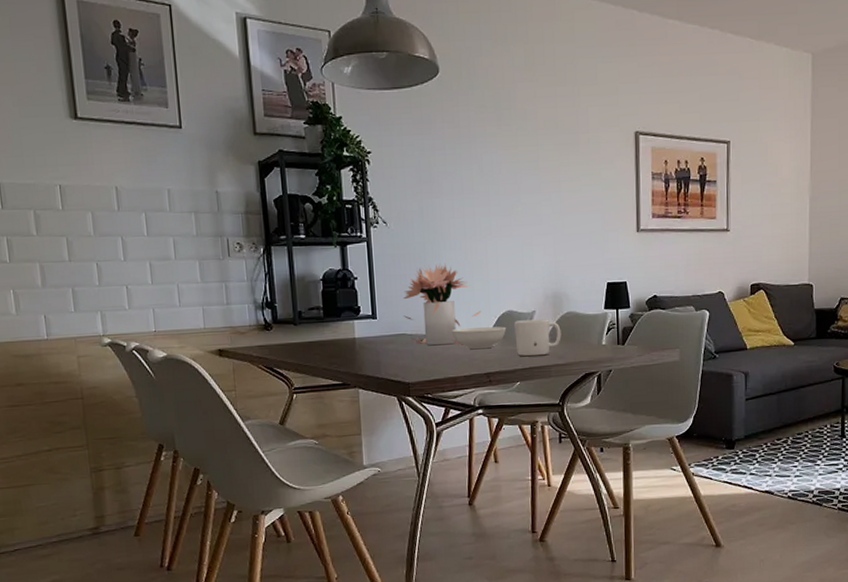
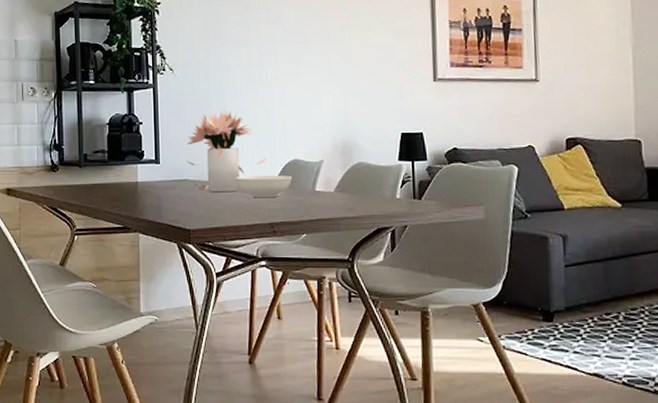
mug: present [514,319,561,357] -> none [301,169,351,208]

